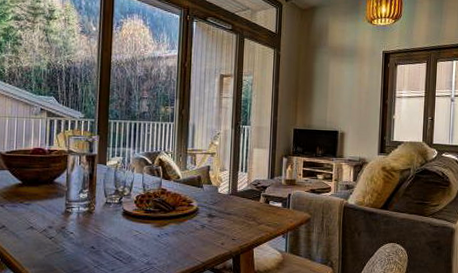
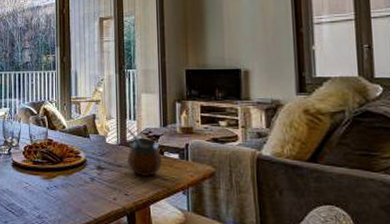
gourd: none [237,179,268,224] -> present [125,128,163,177]

